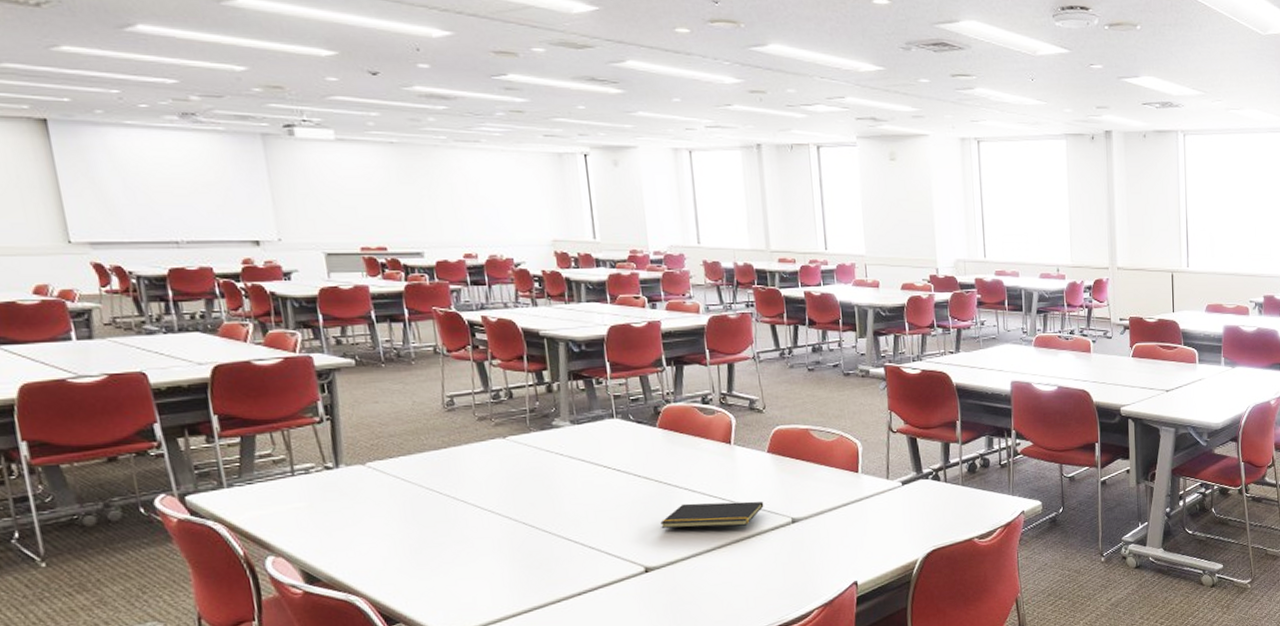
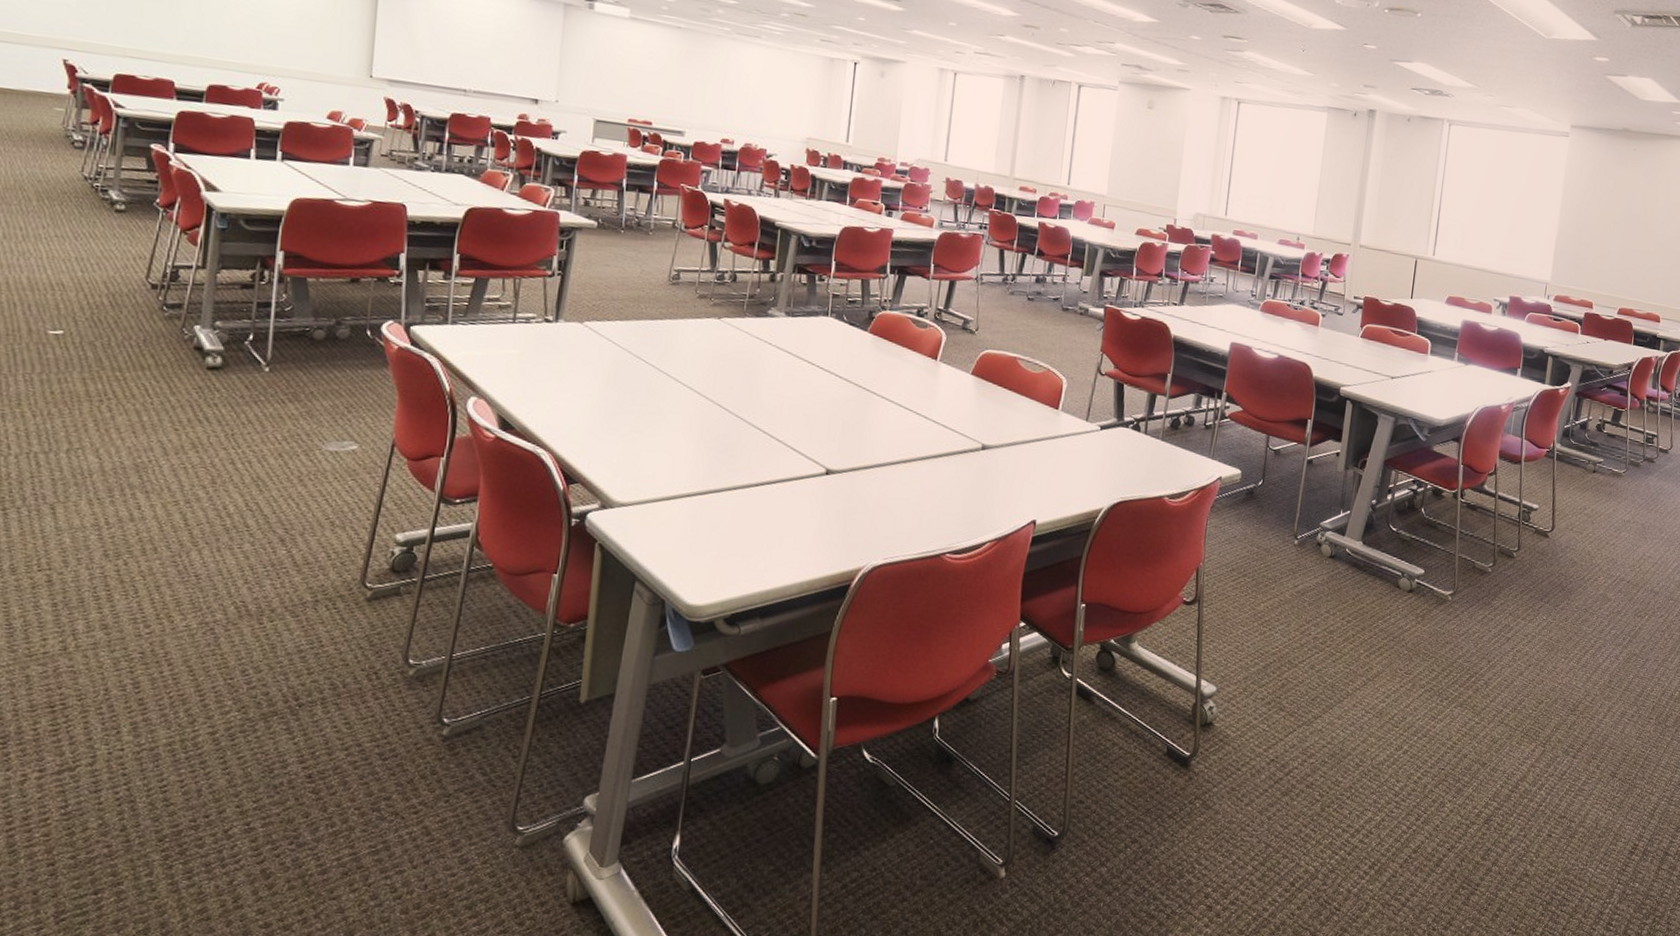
notepad: present [660,501,764,529] -> none [851,411,957,444]

